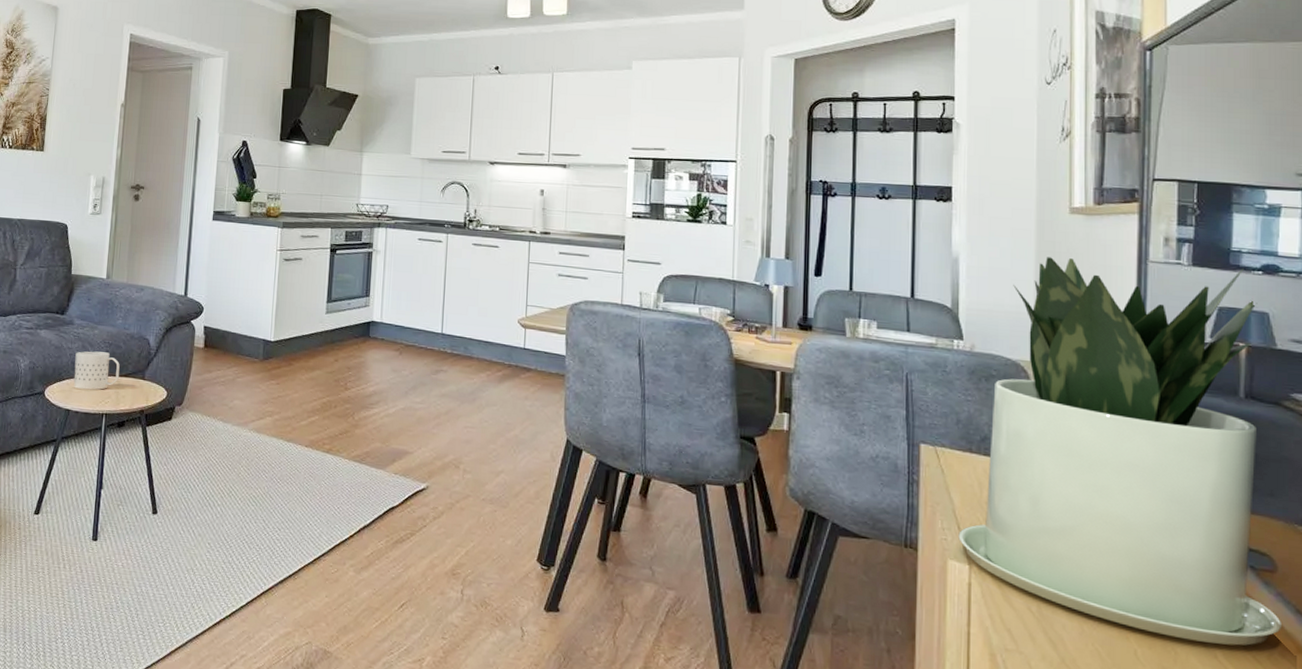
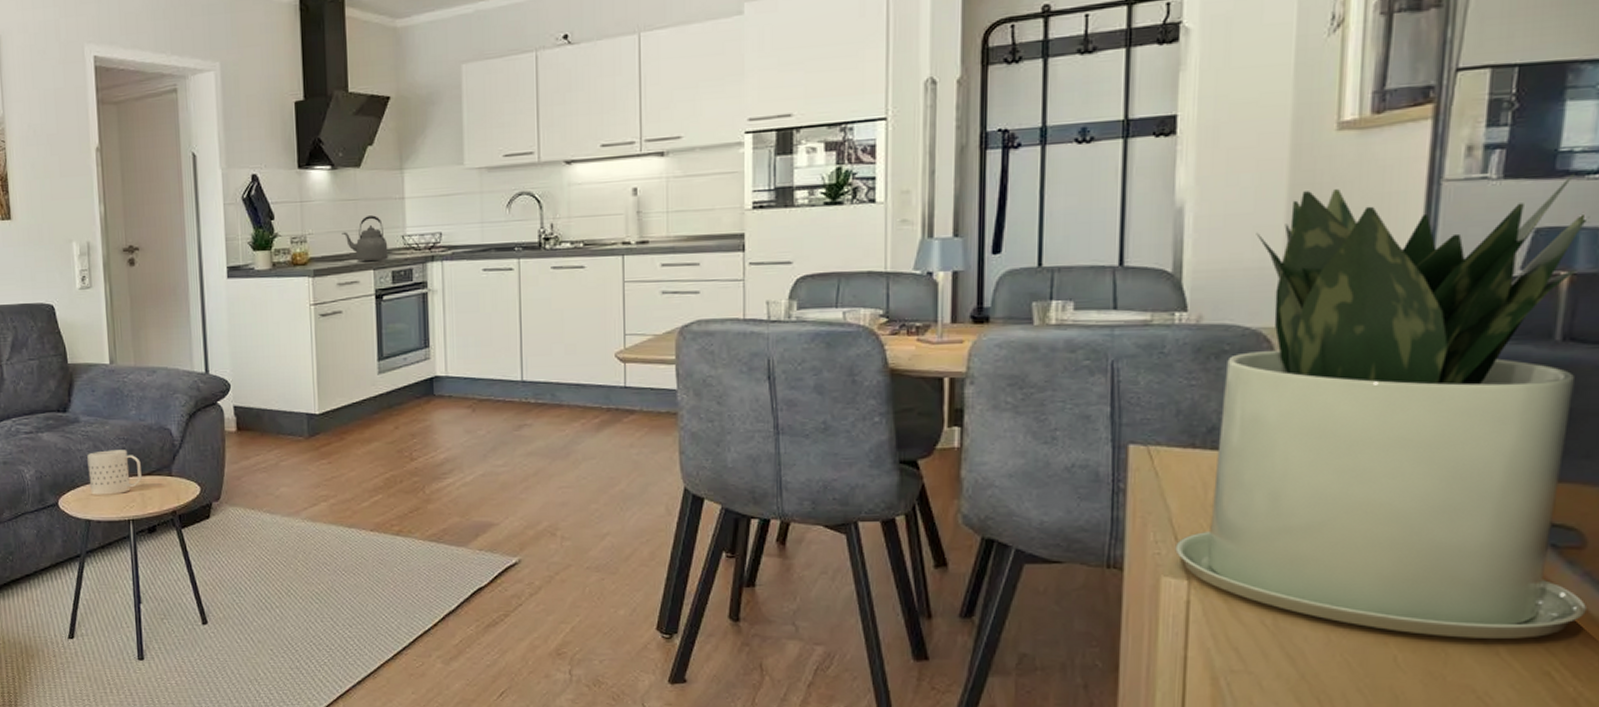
kettle: none [309,185,345,222] -> present [342,215,389,262]

